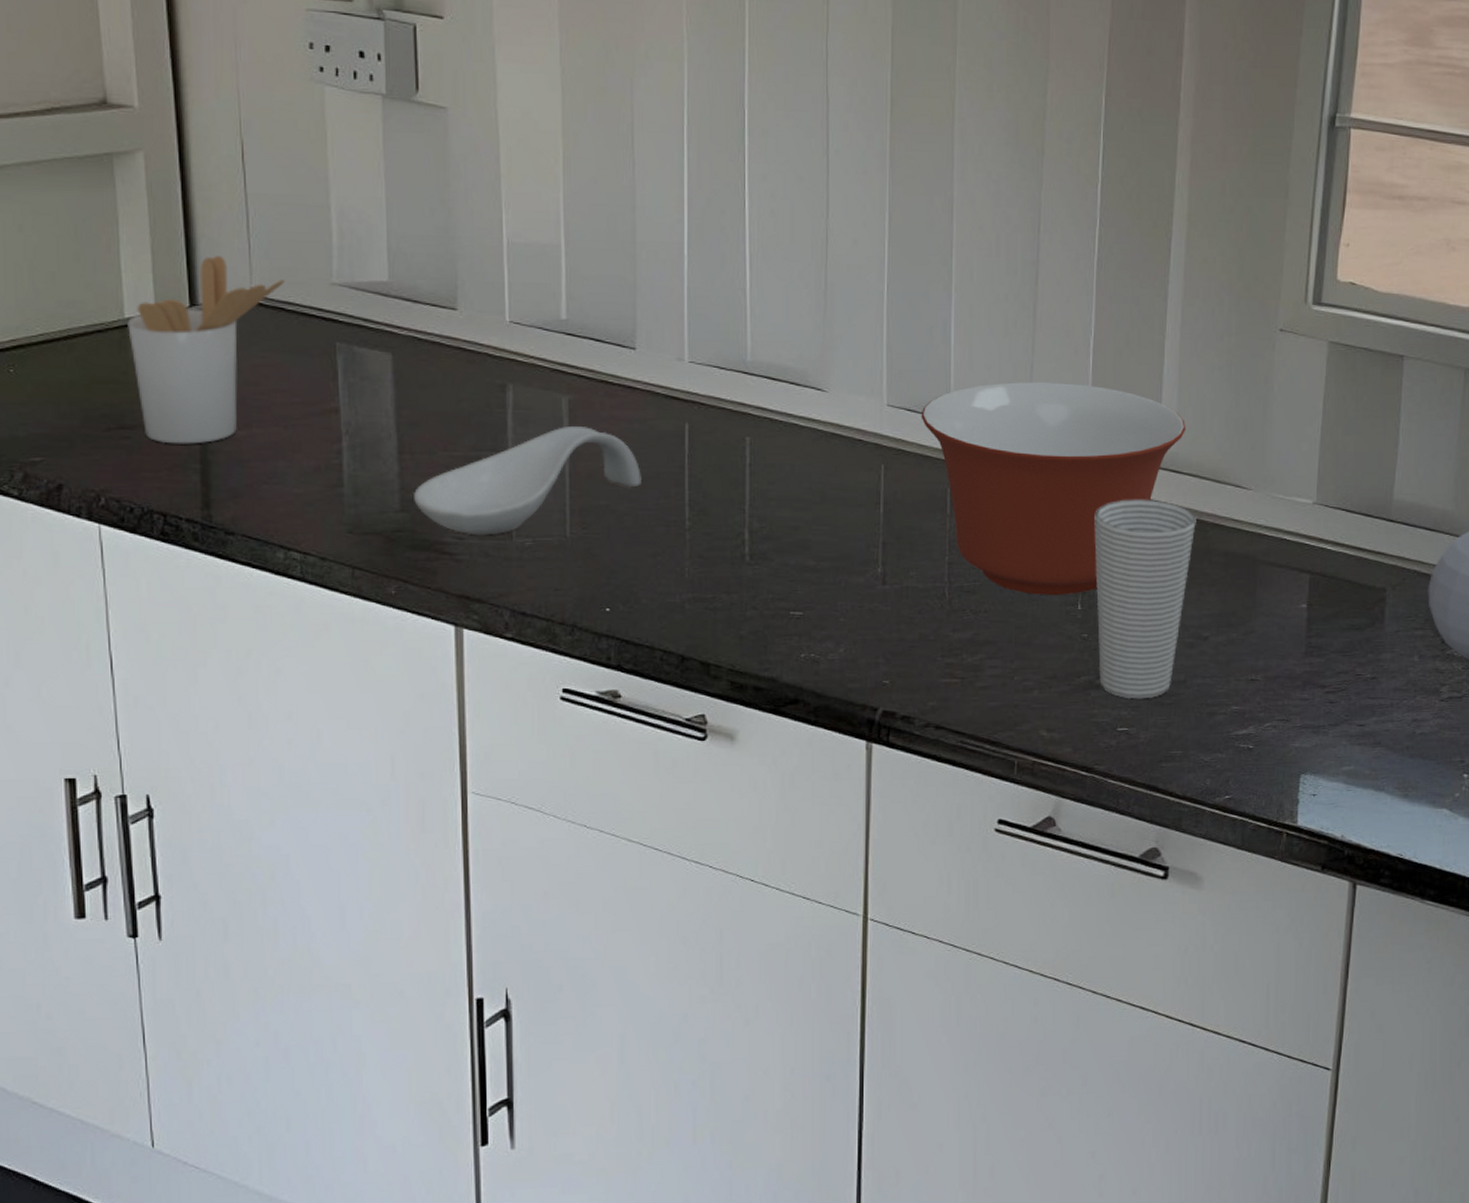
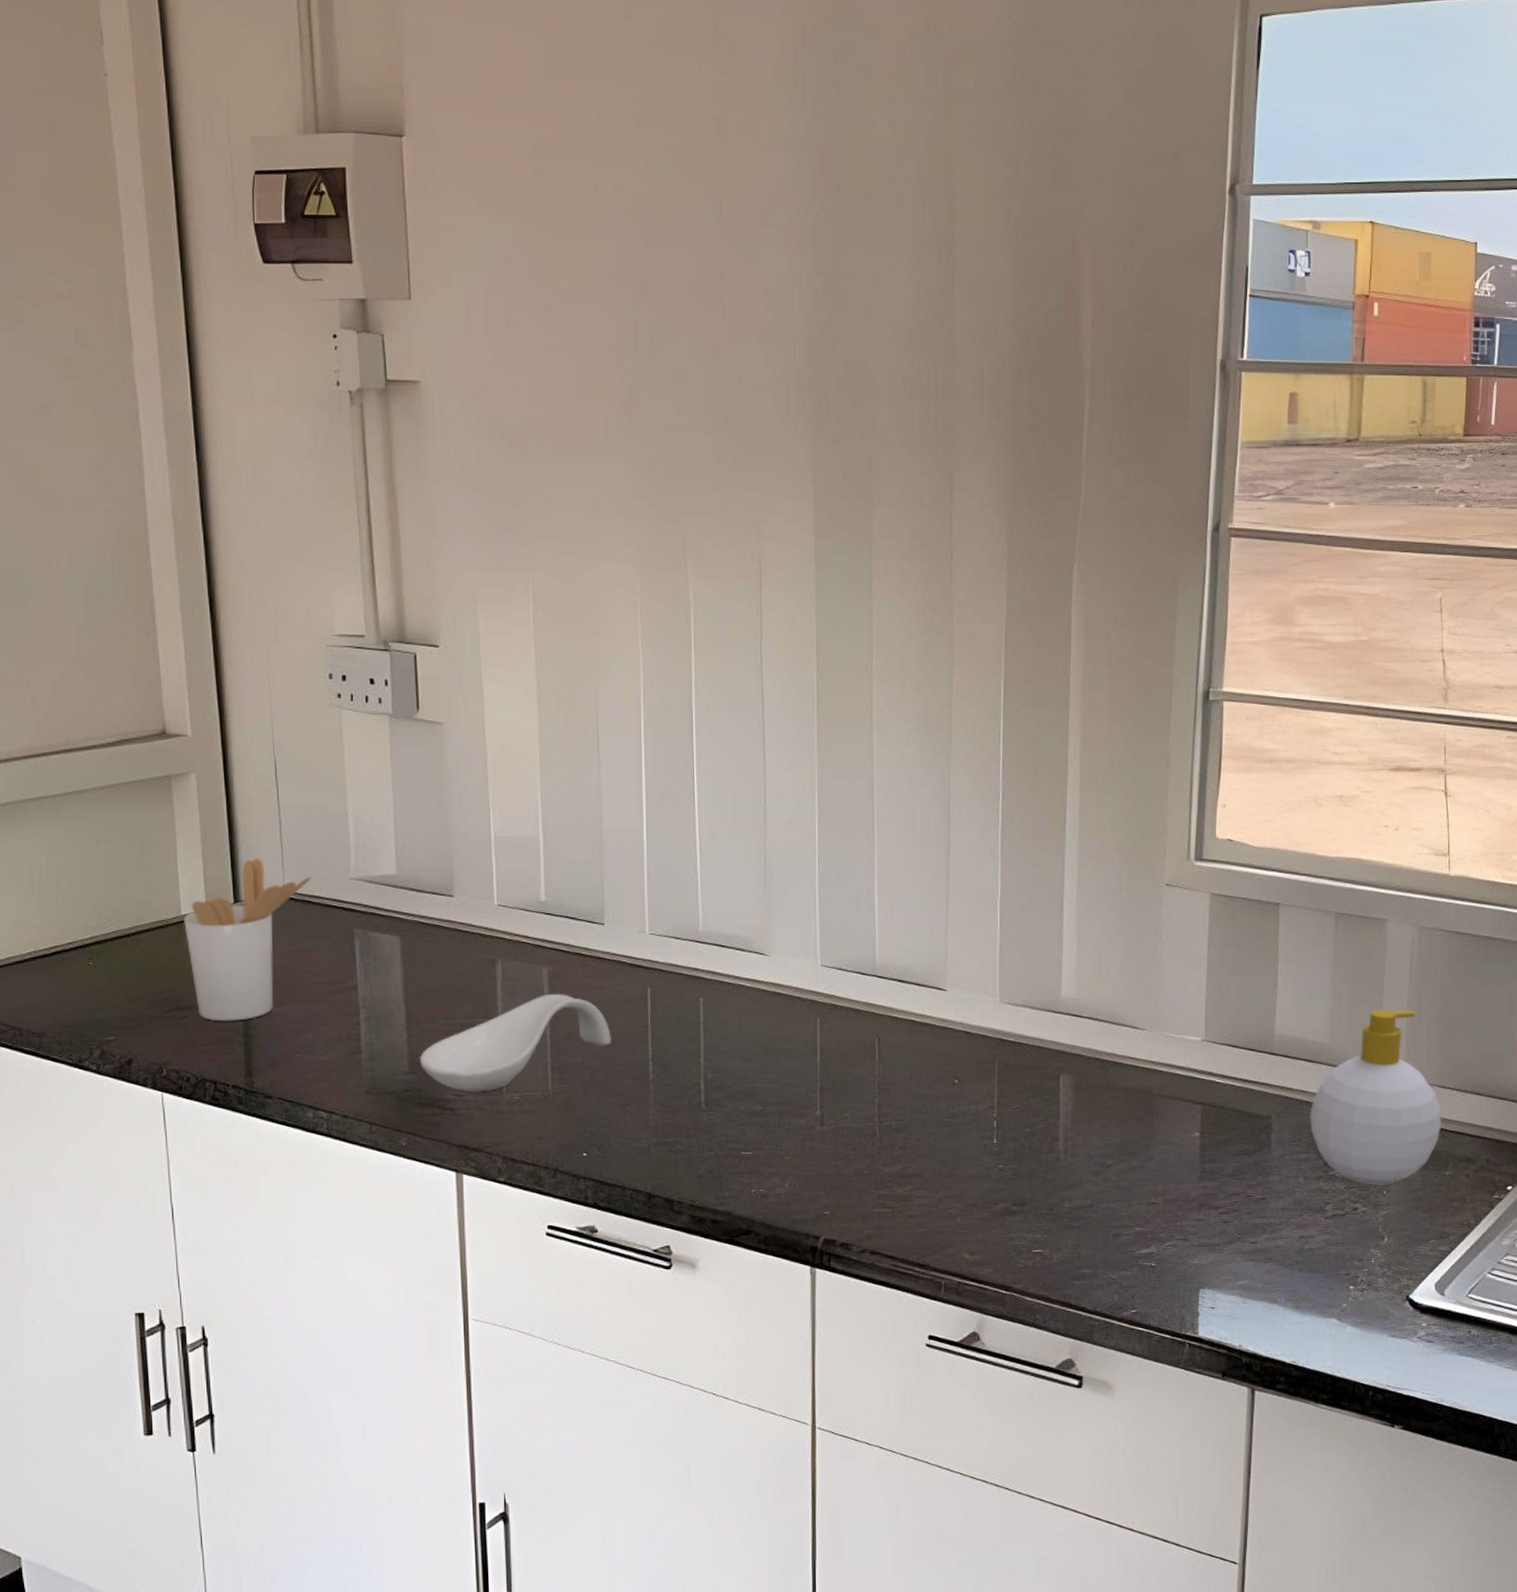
mixing bowl: present [921,381,1186,596] -> none [850,939,1085,1132]
cup: present [1094,499,1196,699] -> none [1006,1041,1097,1223]

